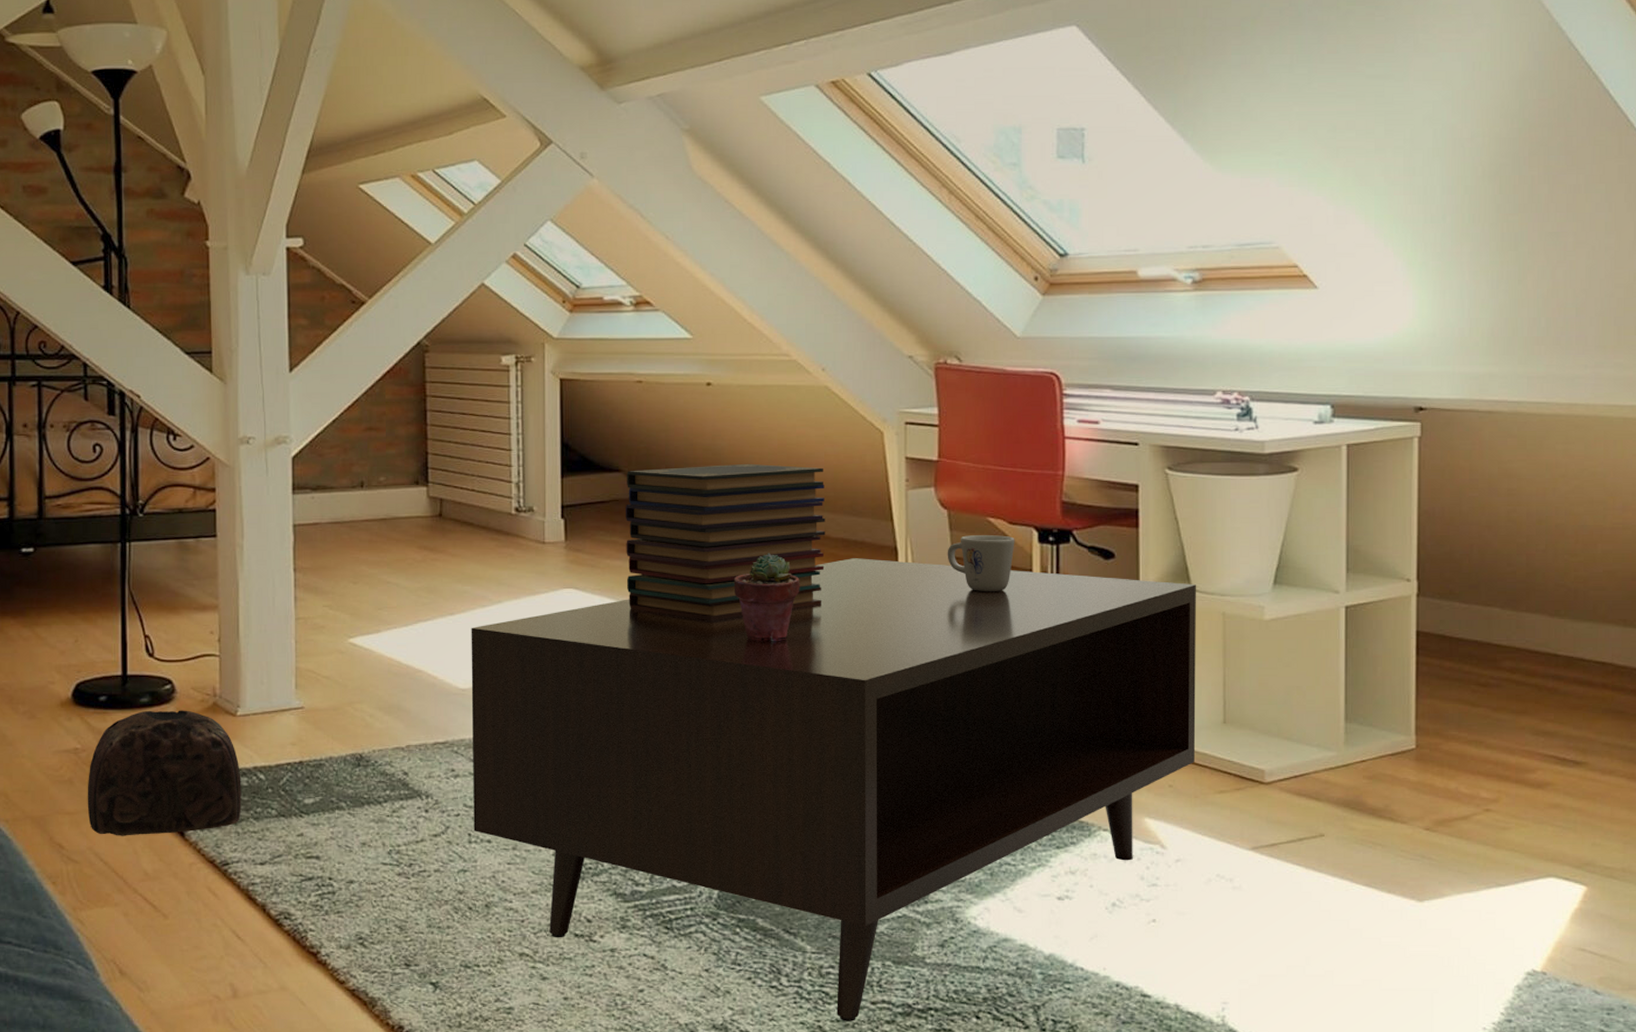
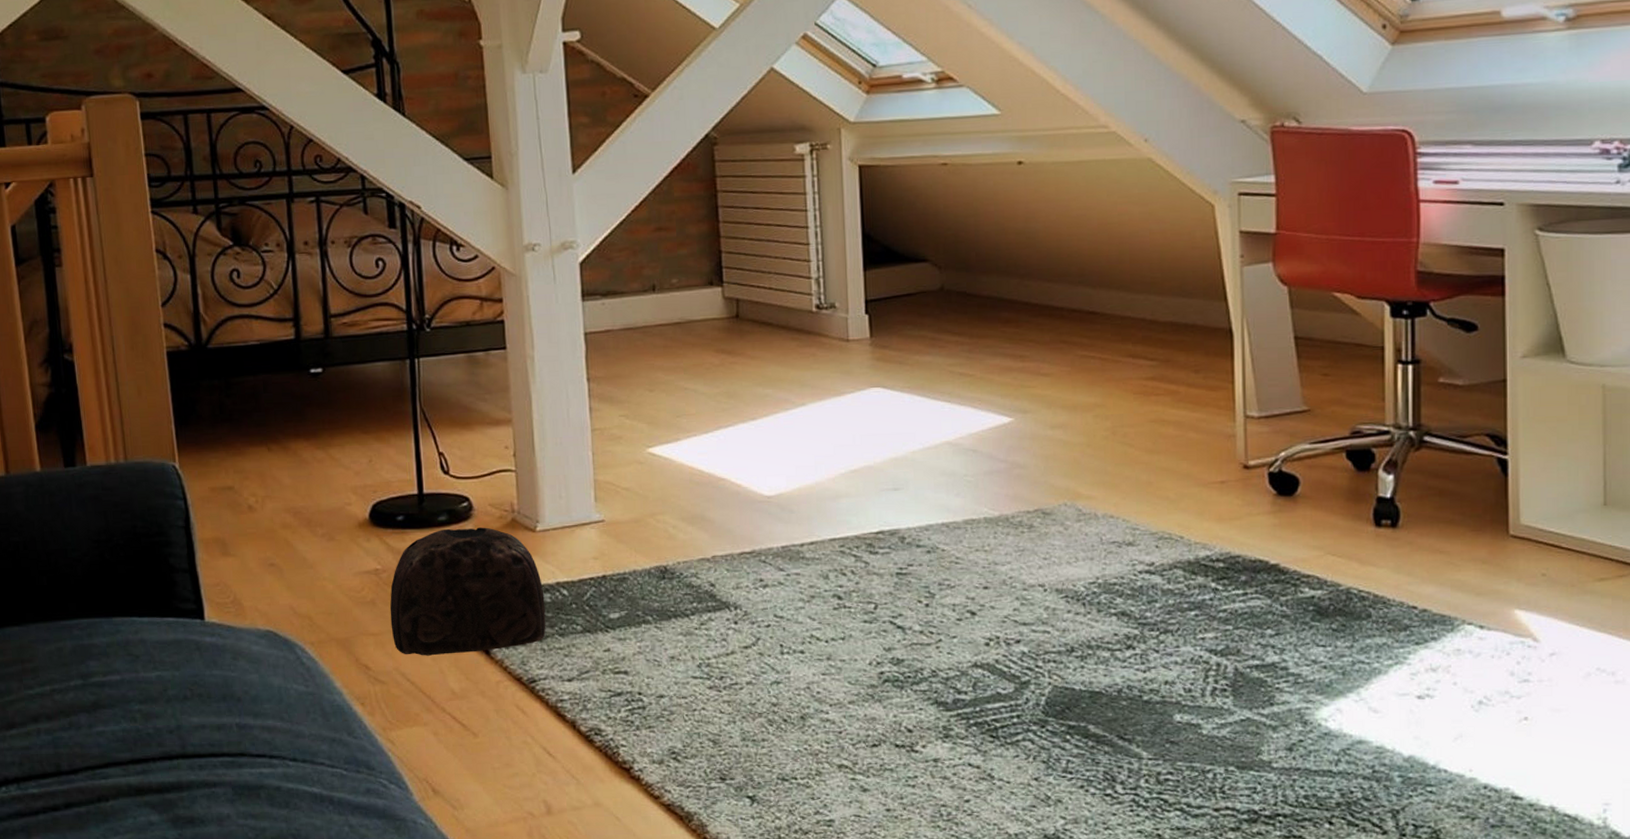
coffee table: present [471,558,1196,1022] -> none [774,342,1572,829]
book stack: present [626,463,826,620] -> none [934,246,1153,416]
potted succulent: present [733,553,800,642] -> none [1053,341,1126,436]
mug: present [947,535,1015,592] -> none [1288,311,1364,374]

